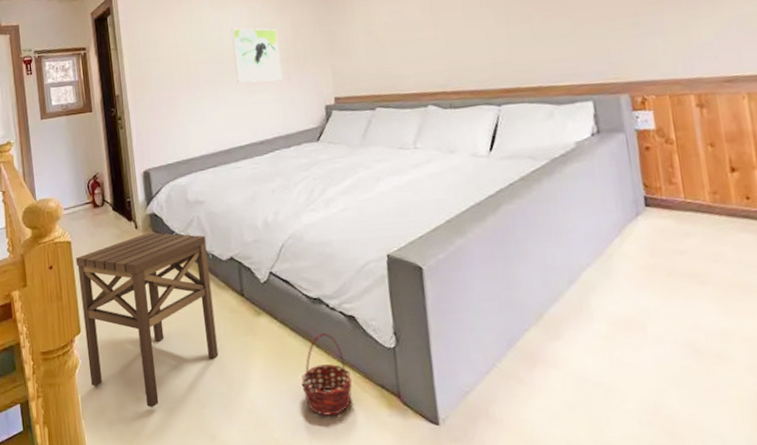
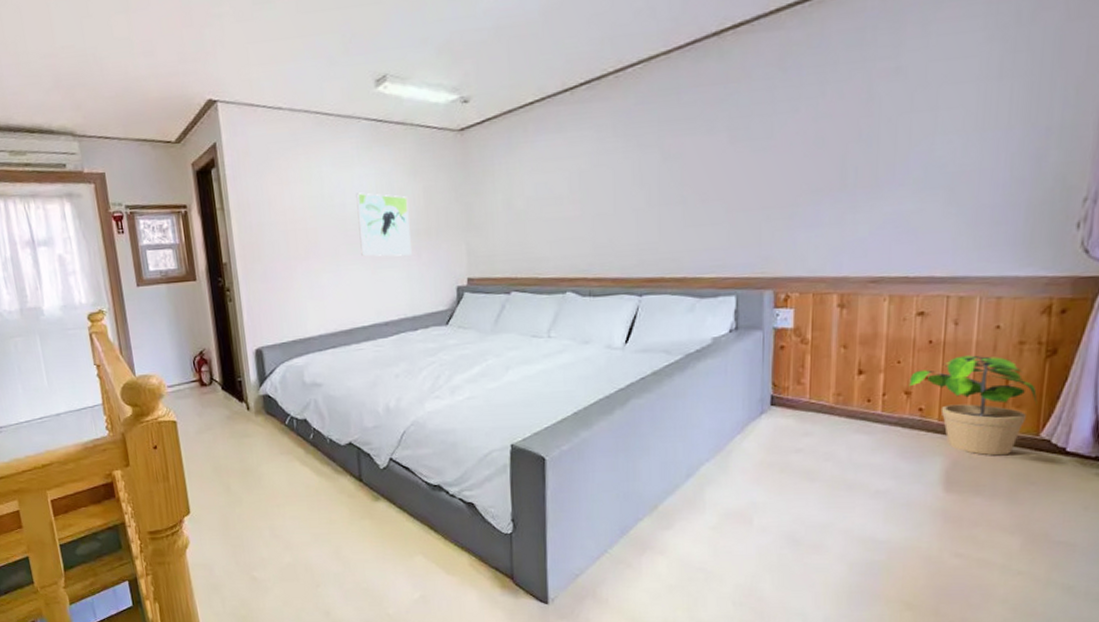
side table: present [75,232,219,408] -> none [182,414,335,586]
basket: present [301,333,353,416] -> none [417,519,468,595]

